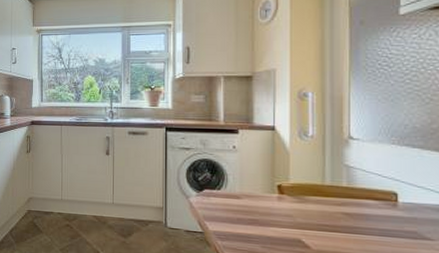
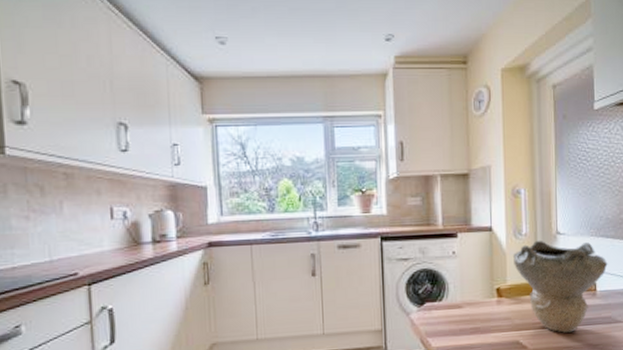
decorative bowl: none [296,143,414,242] -> present [512,240,608,334]

